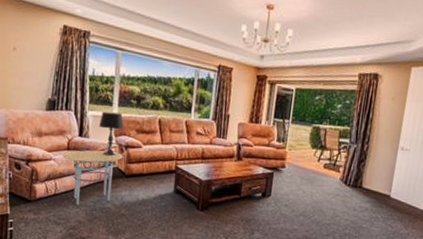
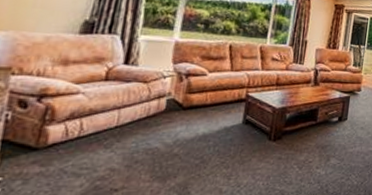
side table: present [62,150,123,205] -> none [96,79,182,148]
table lamp: present [99,111,124,157] -> none [154,36,186,87]

